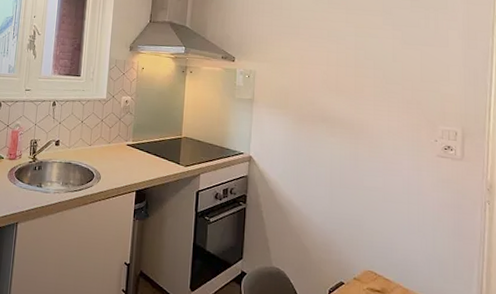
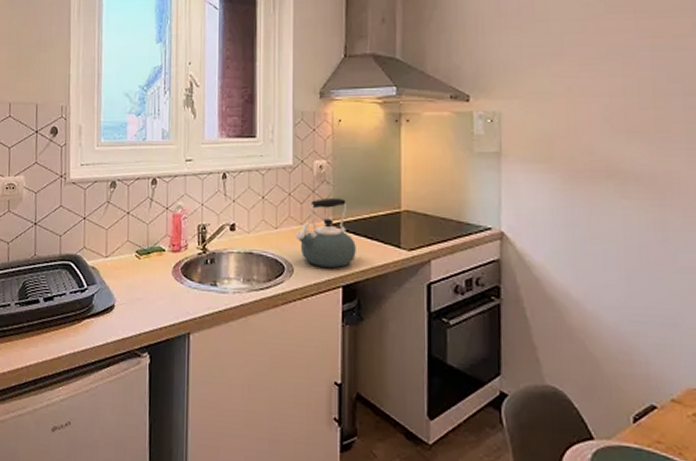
kettle: none [104,124,148,177] -> present [295,197,356,269]

